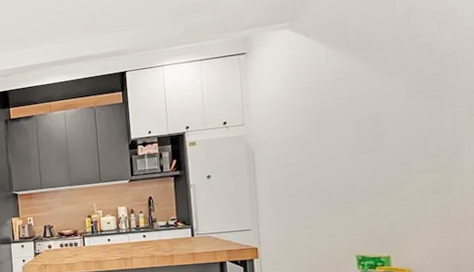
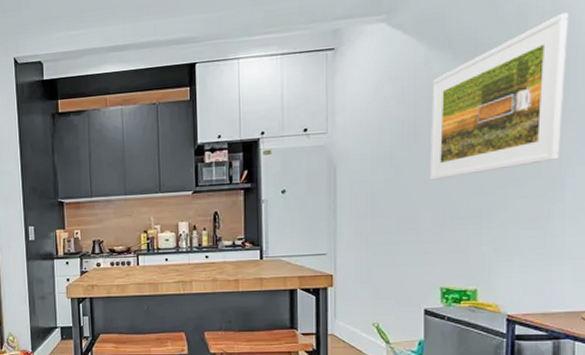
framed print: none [335,11,456,161] -> present [429,12,569,180]

